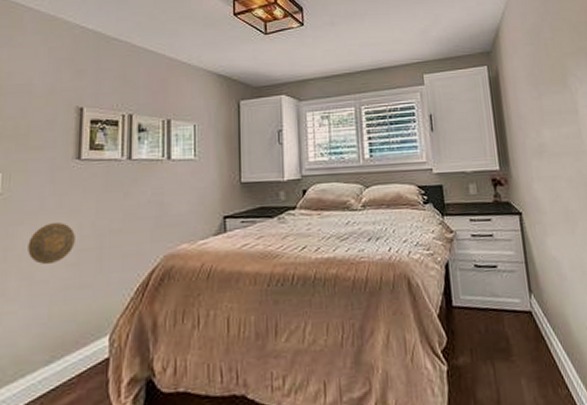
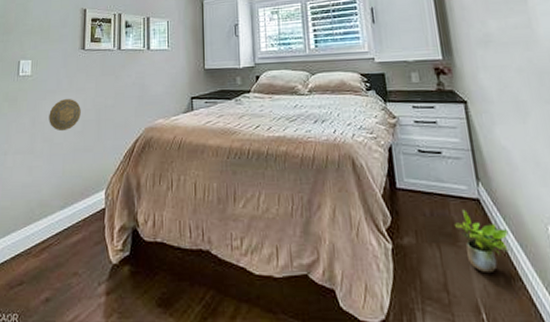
potted plant: none [507,323,558,386] -> present [454,209,510,274]

